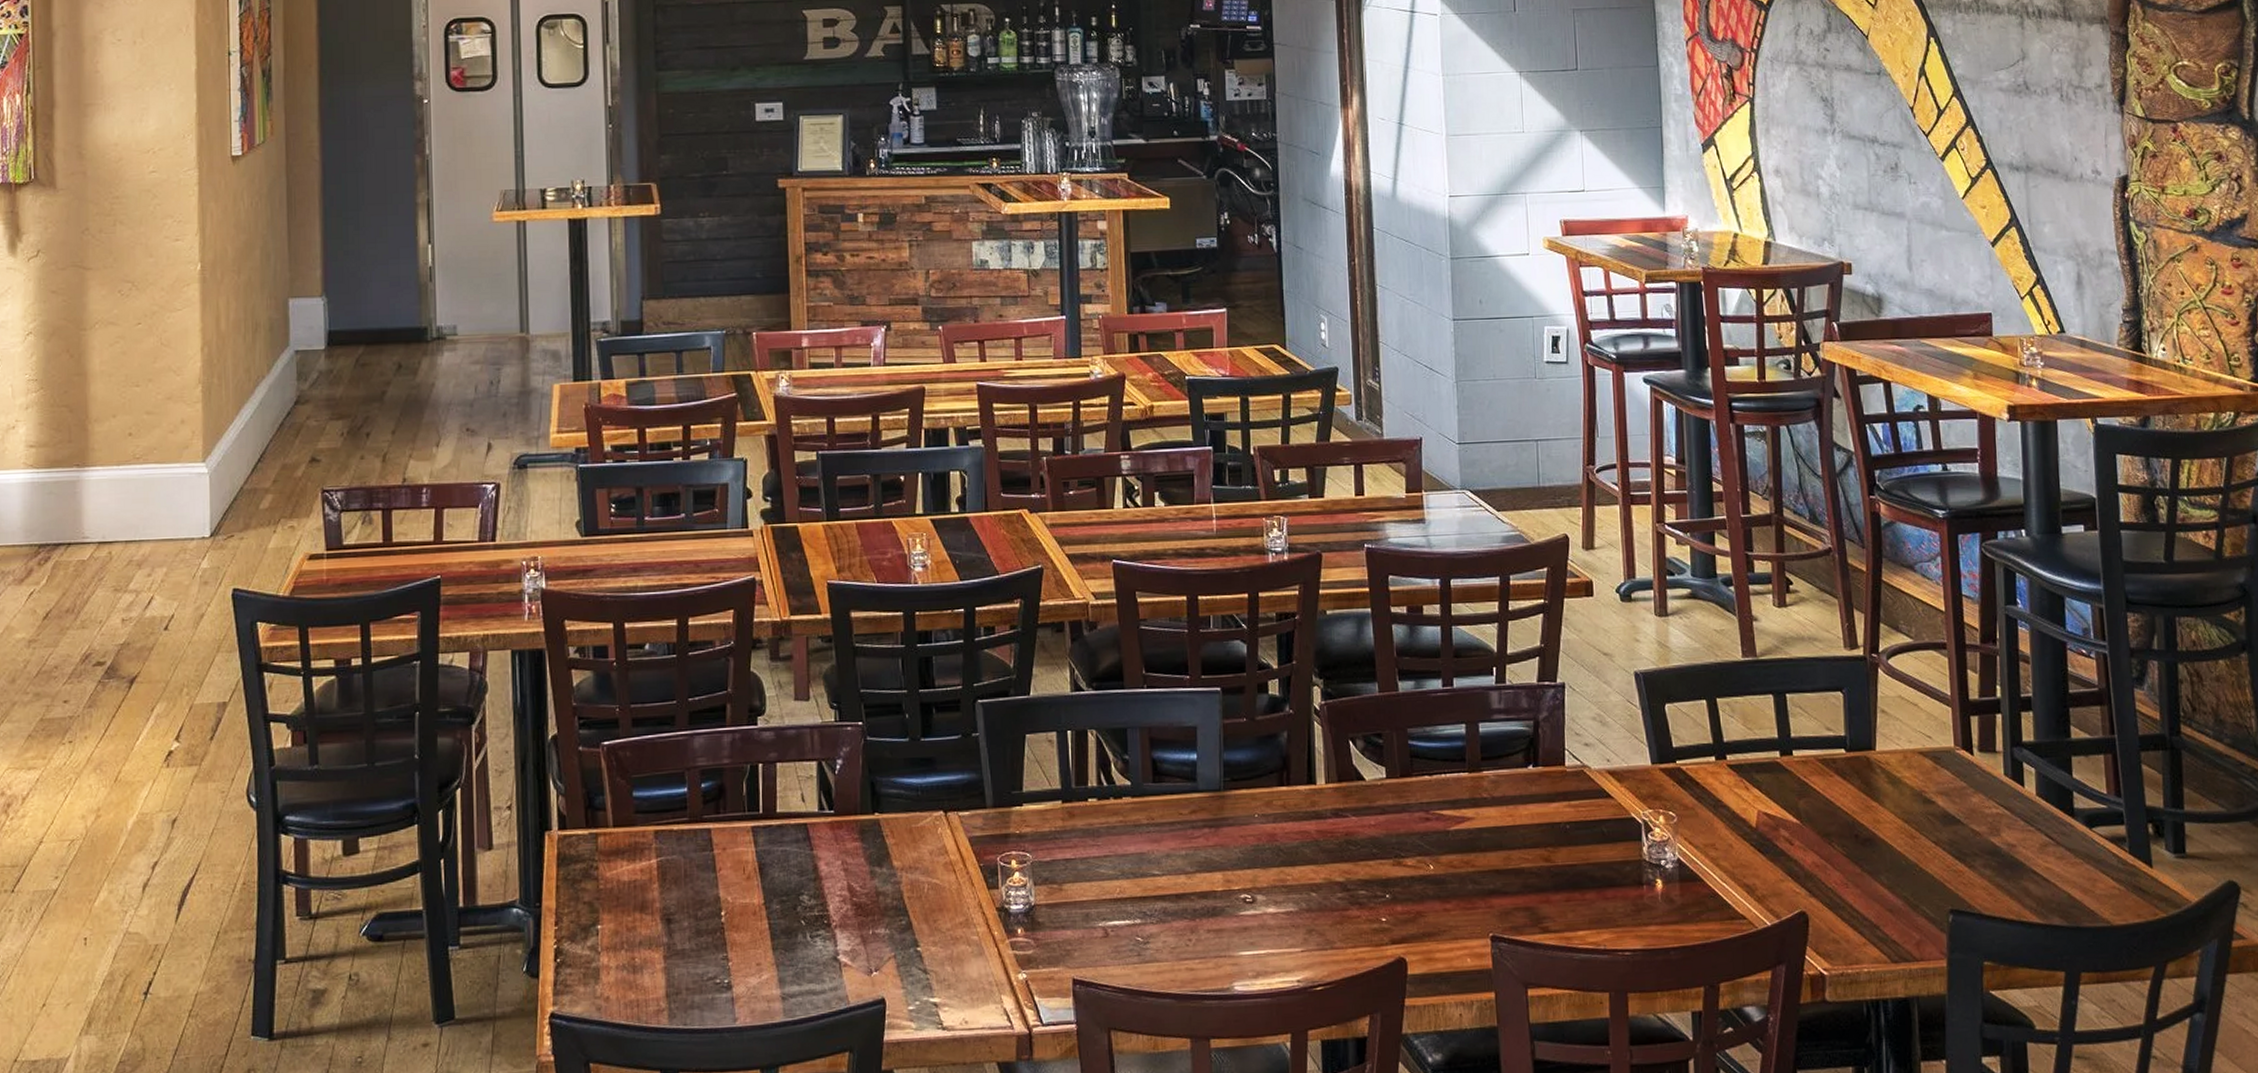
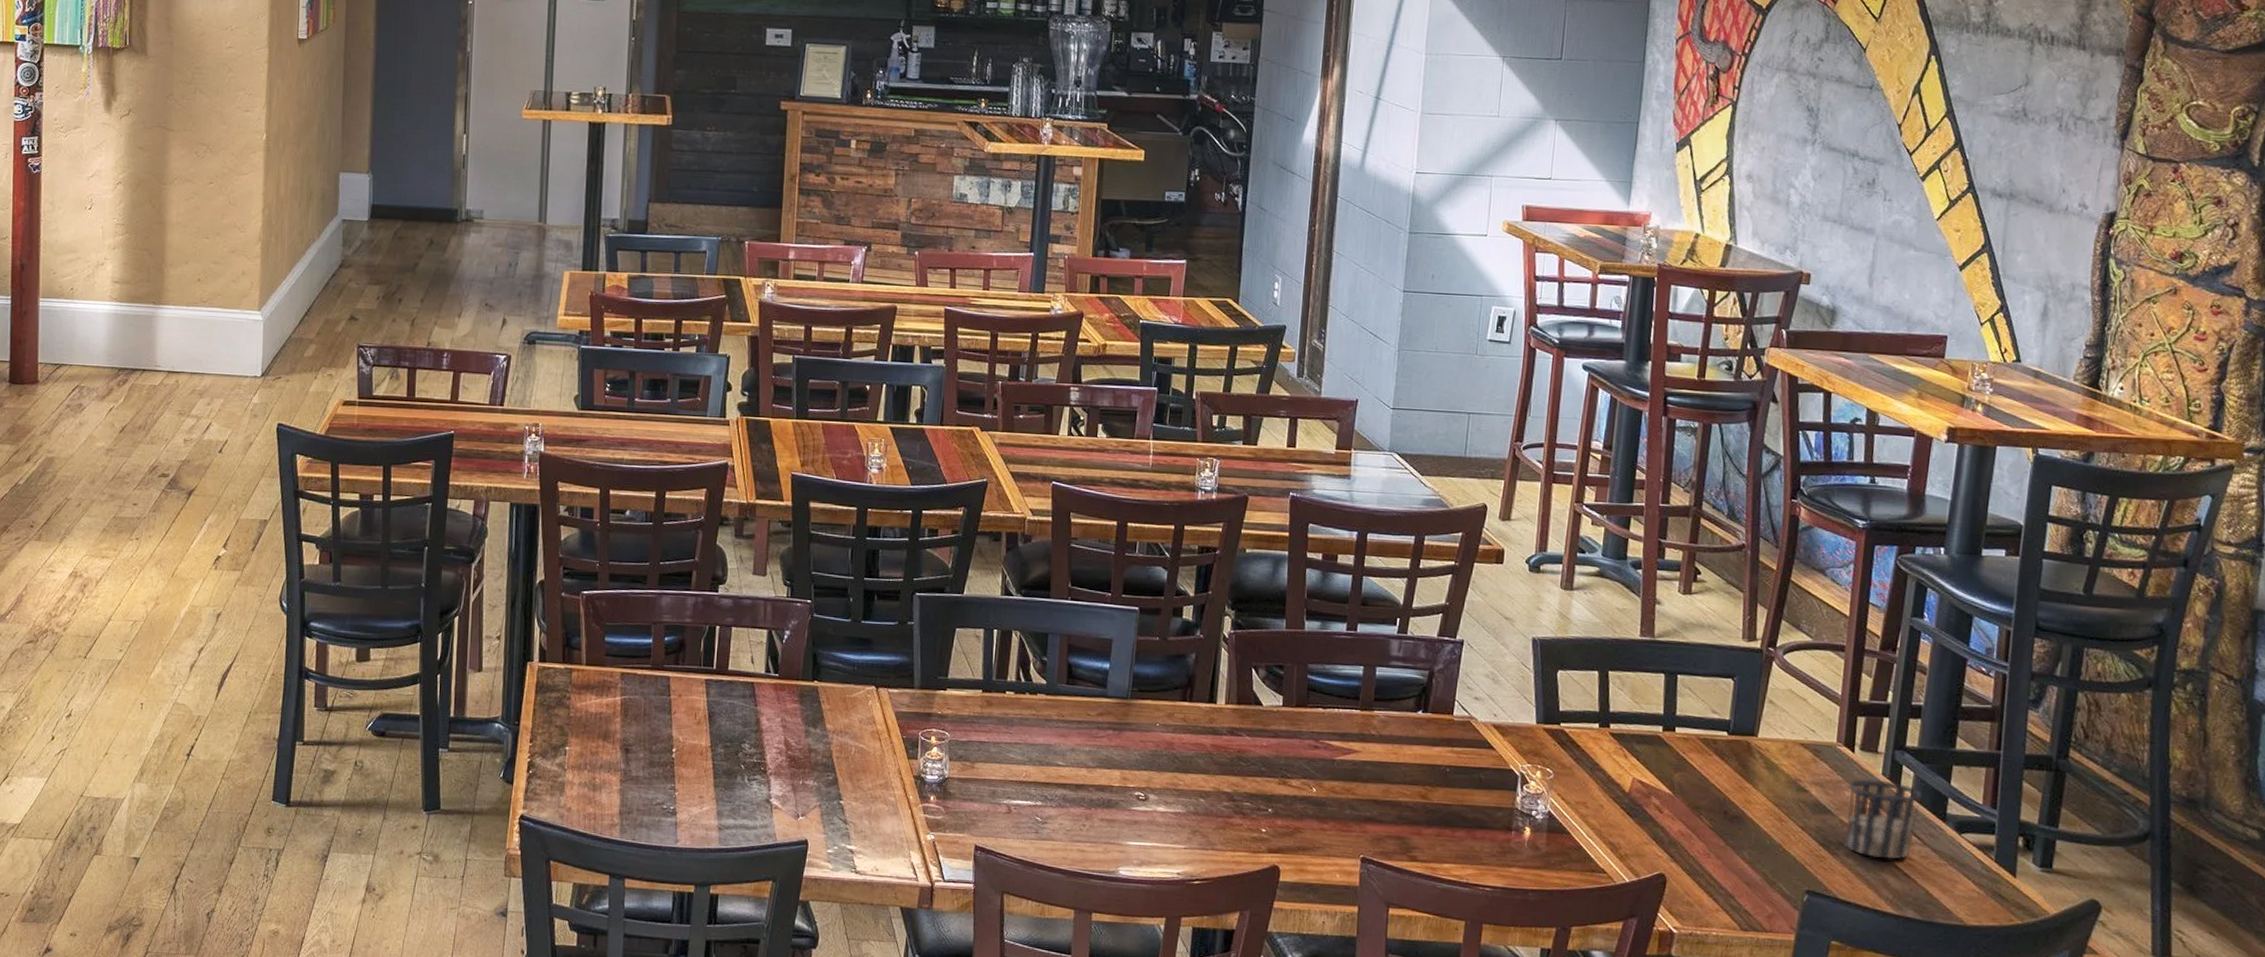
cup: none [1974,781,2047,866] -> present [1845,779,1922,860]

